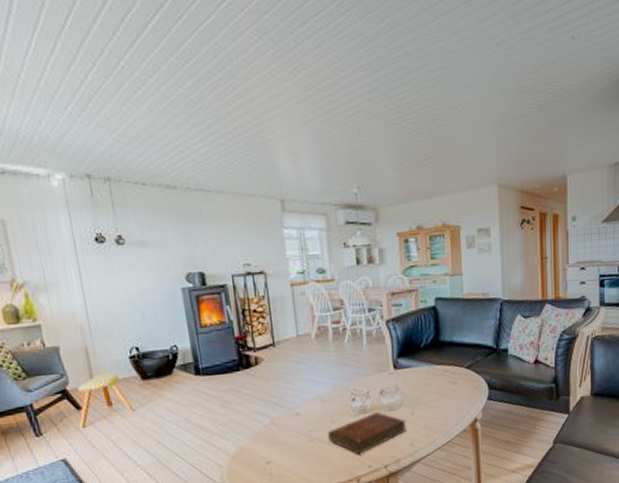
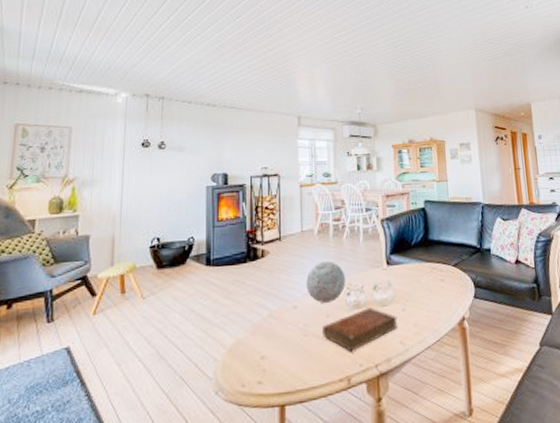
decorative ball: none [306,367,350,409] -> present [306,261,346,303]

